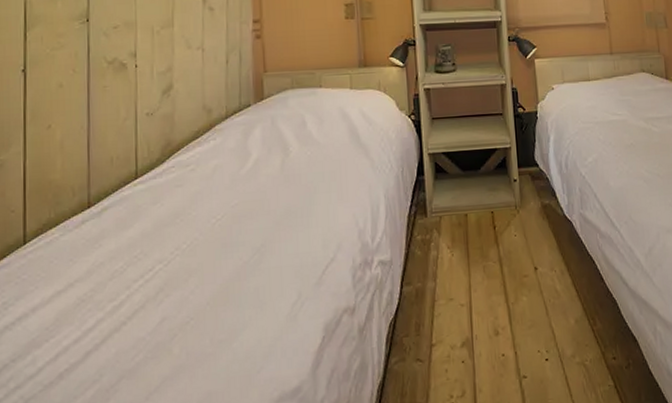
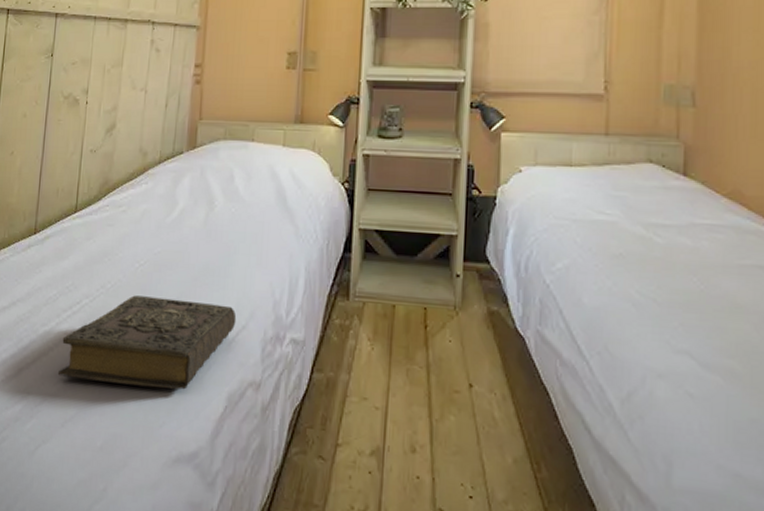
book: none [134,242,325,349] -> present [57,295,237,390]

